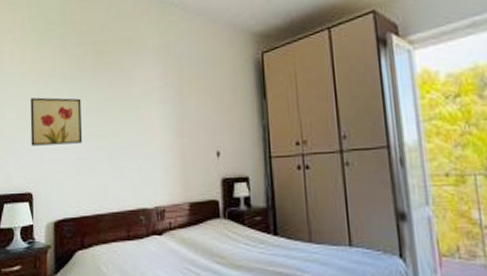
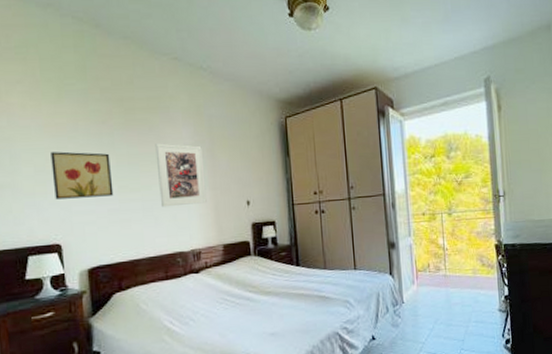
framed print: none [124,86,173,157] -> present [155,143,207,208]

